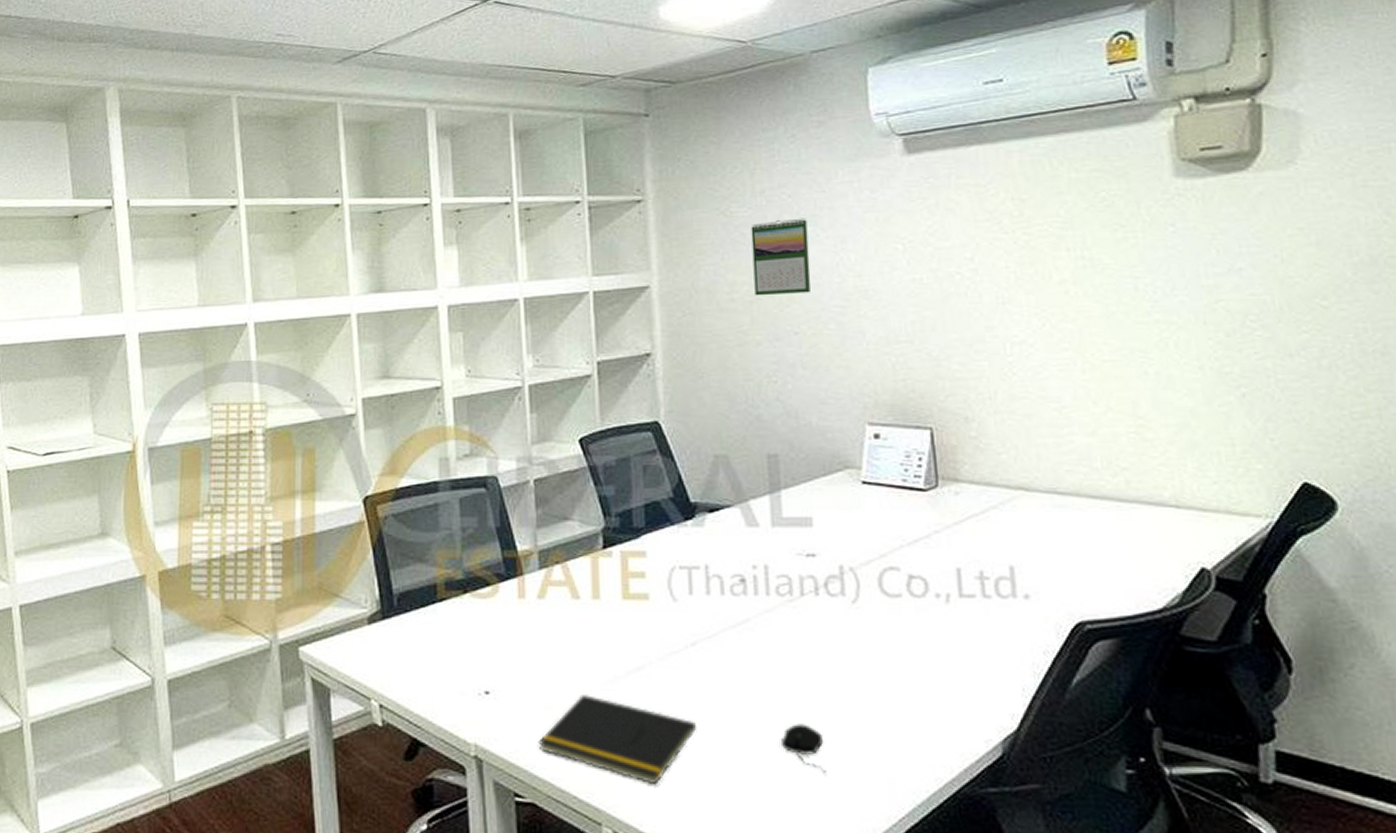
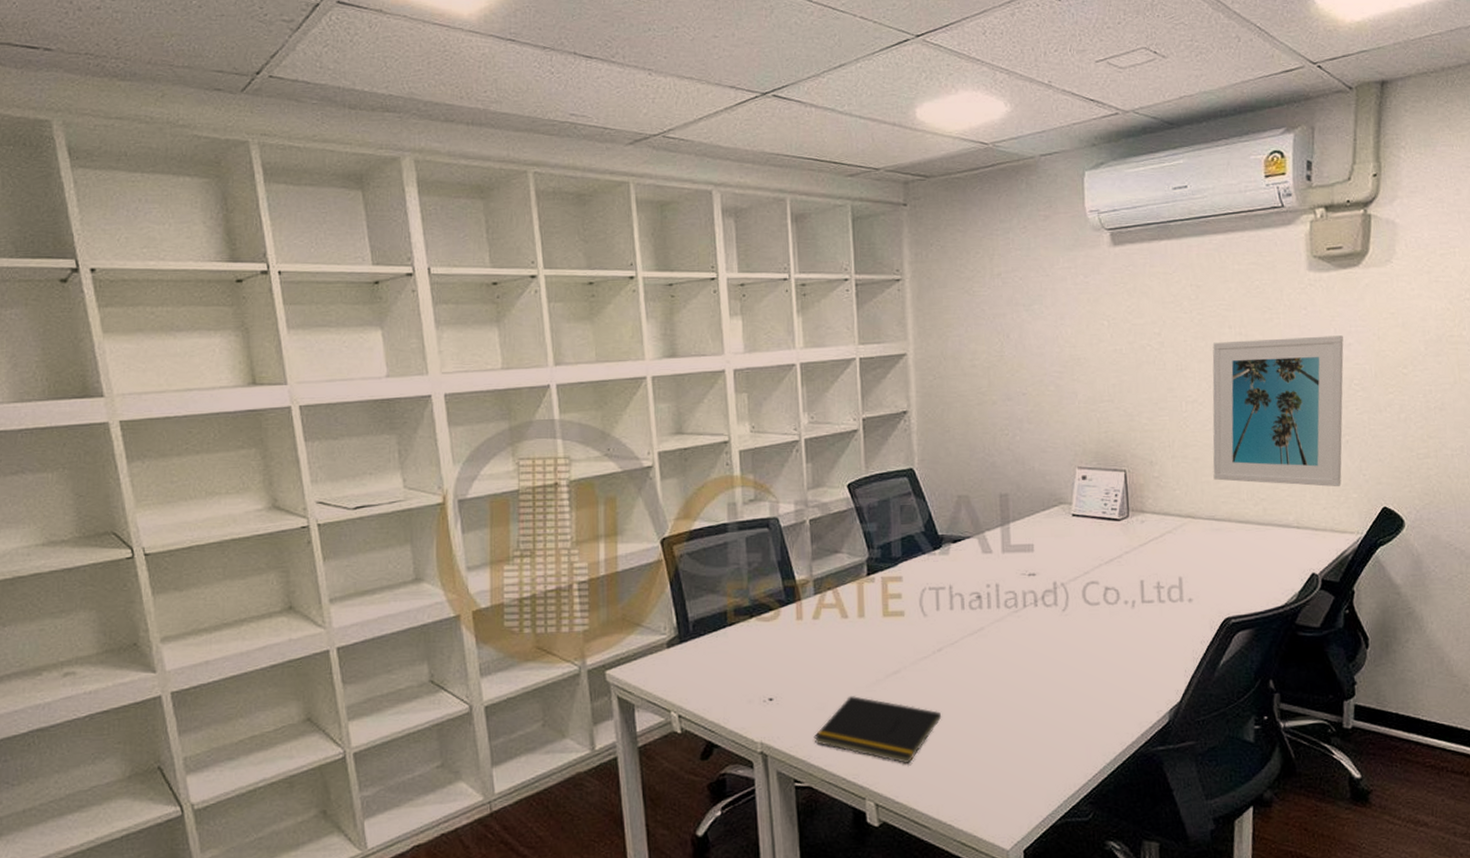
calendar: present [751,218,811,296] -> none [989,297,1037,363]
computer mouse: present [782,724,826,772] -> none [1007,708,1040,744]
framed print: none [1044,258,1239,454] -> present [1212,335,1344,487]

